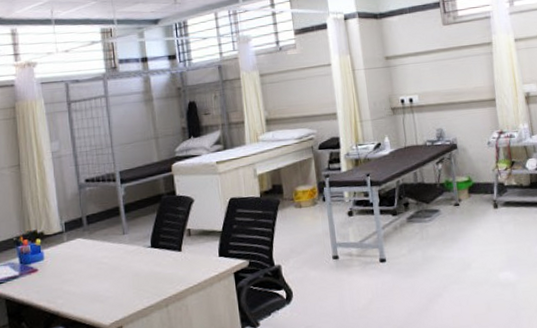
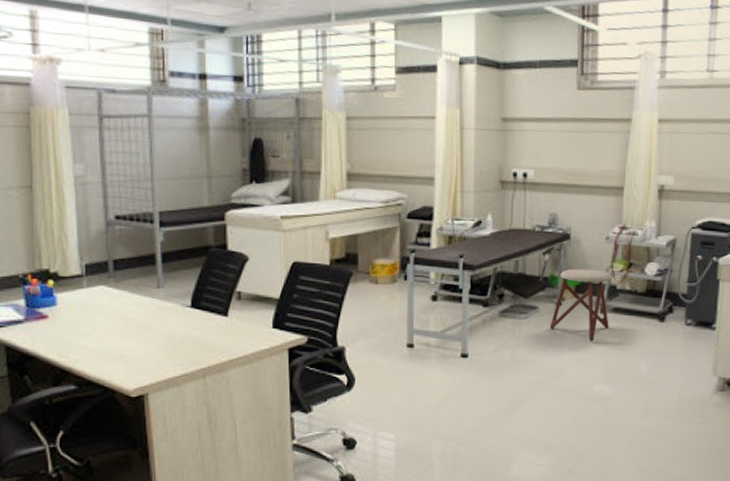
stool: none [452,171,504,235] -> present [549,268,613,342]

